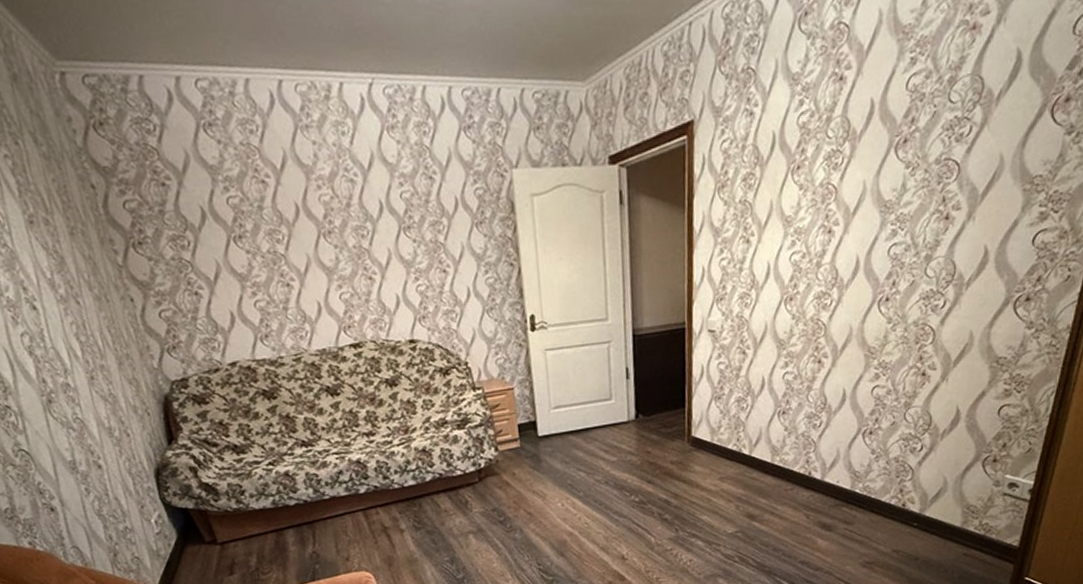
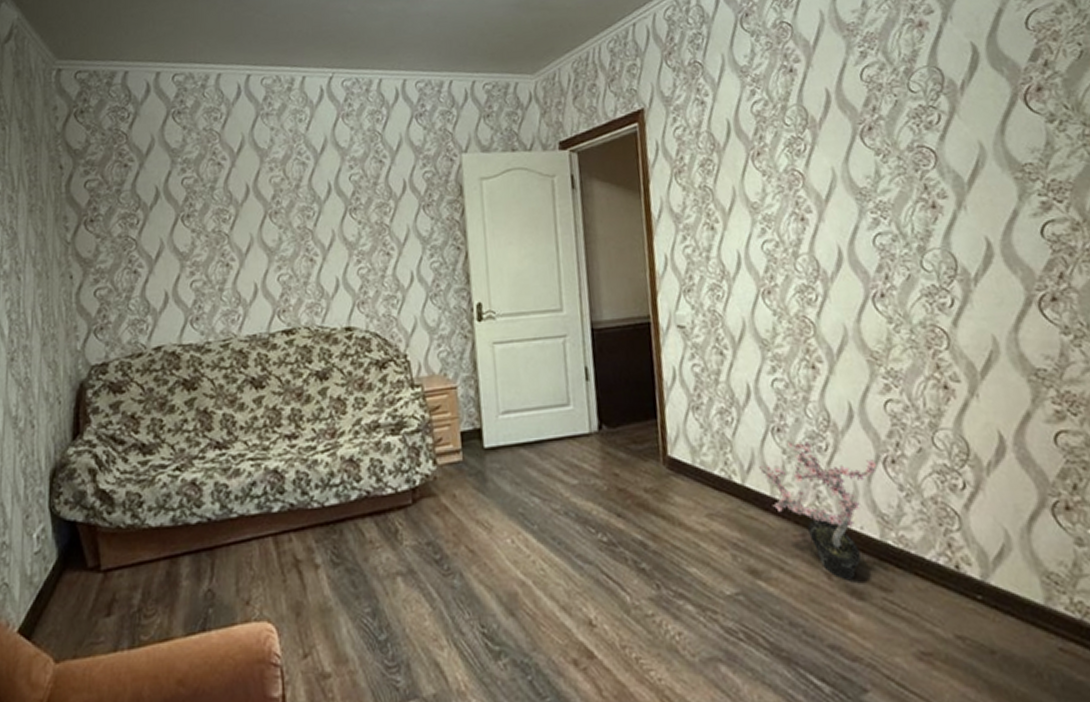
potted plant: none [765,420,858,518] -> present [759,441,878,579]

